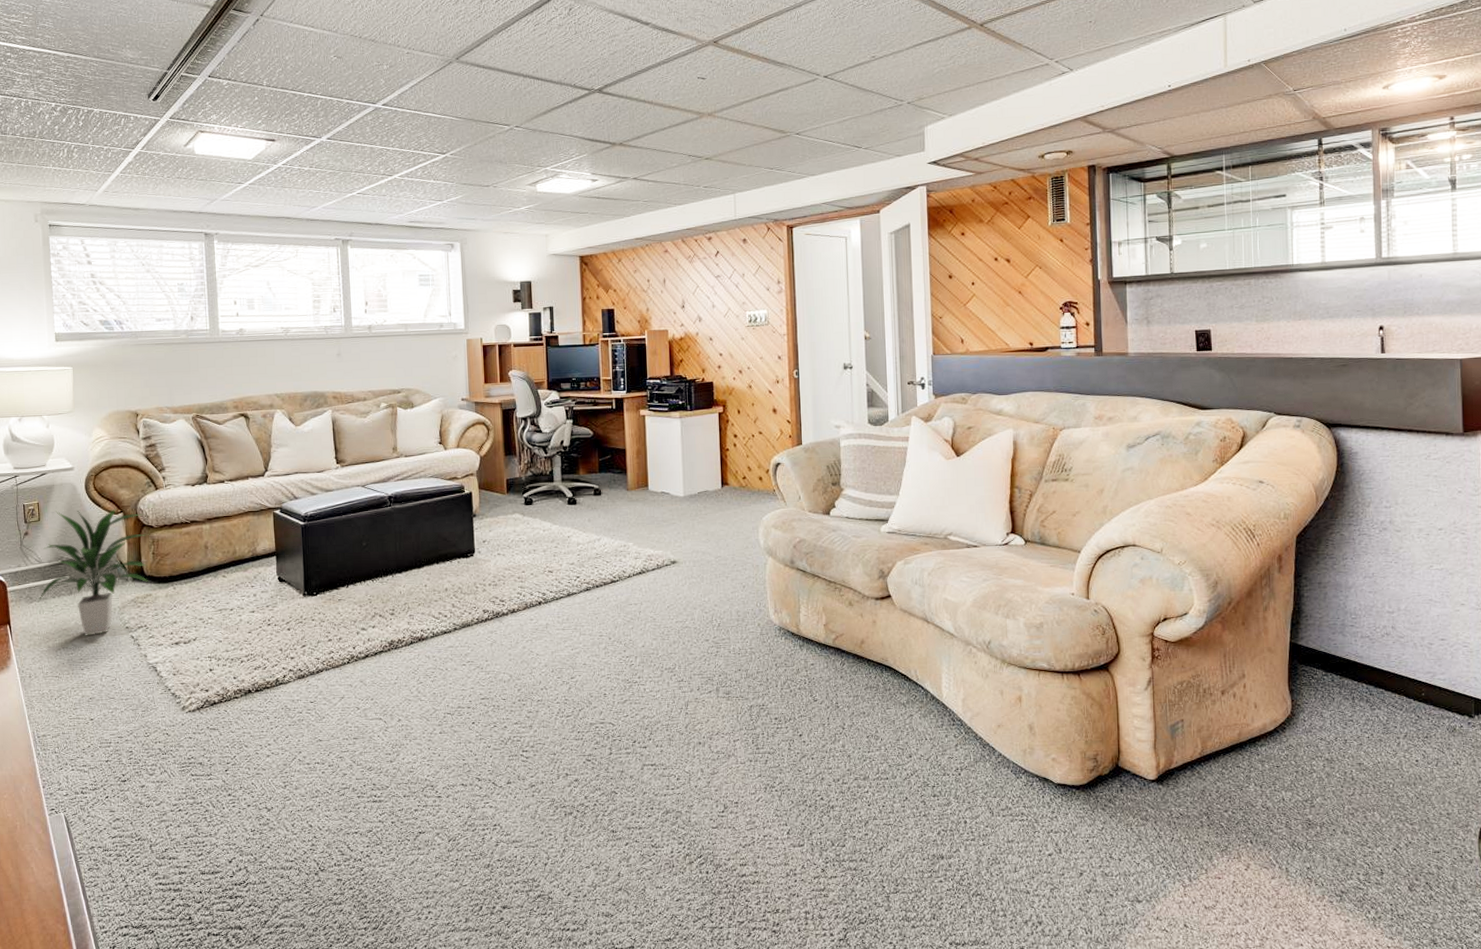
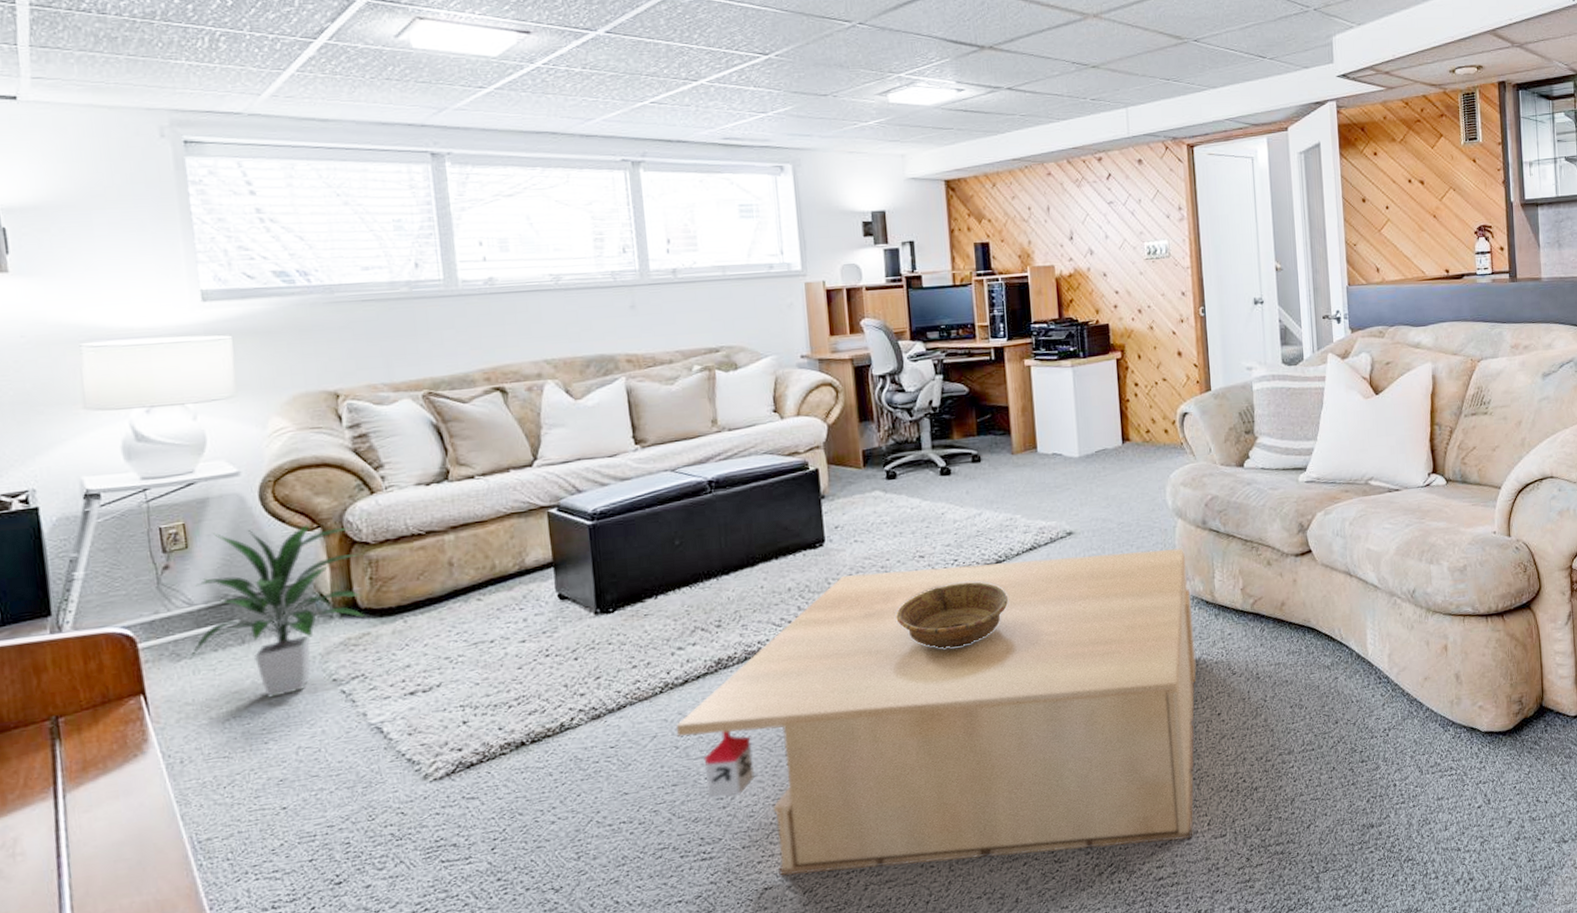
coffee table: none [358,581,781,844] -> present [675,548,1197,876]
decorative bowl: none [528,596,621,651] -> present [895,581,1009,648]

